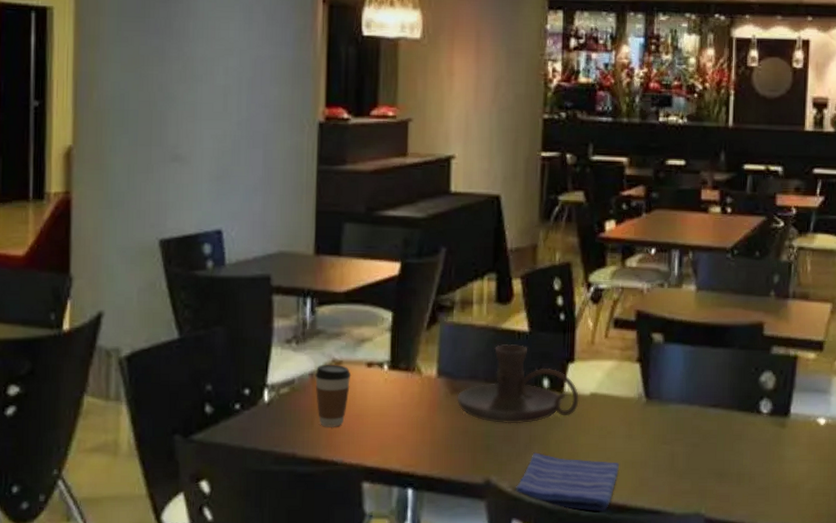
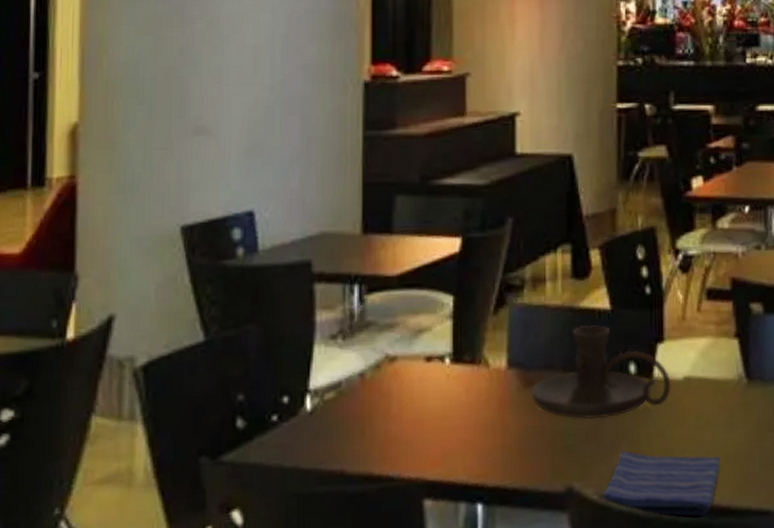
coffee cup: present [315,365,351,427] -> none [365,361,408,436]

